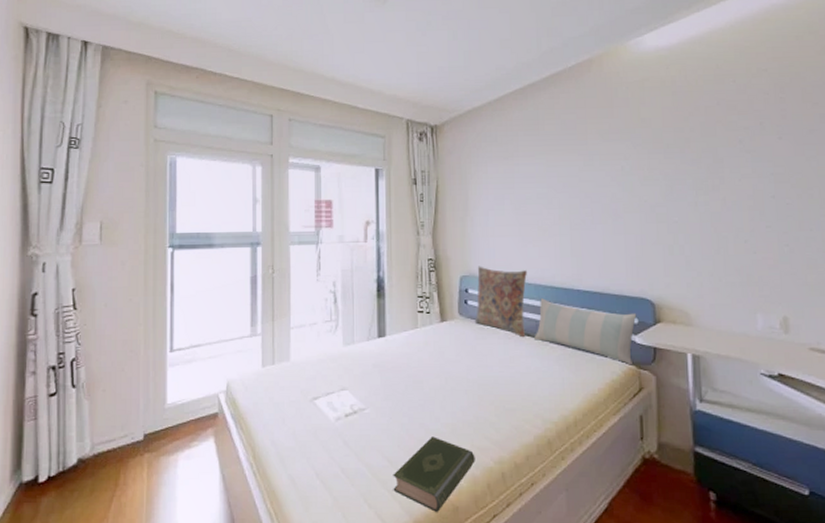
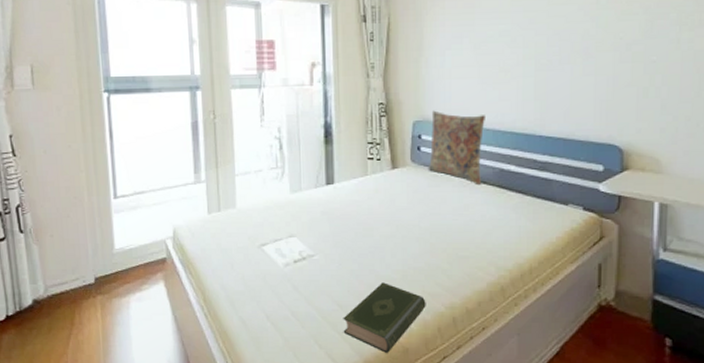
pillow: present [534,298,637,365] -> none [491,145,603,214]

